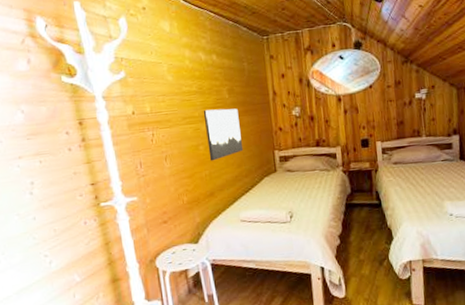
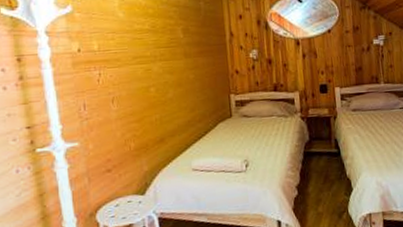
wall art: present [203,108,244,161] -> none [155,49,198,105]

